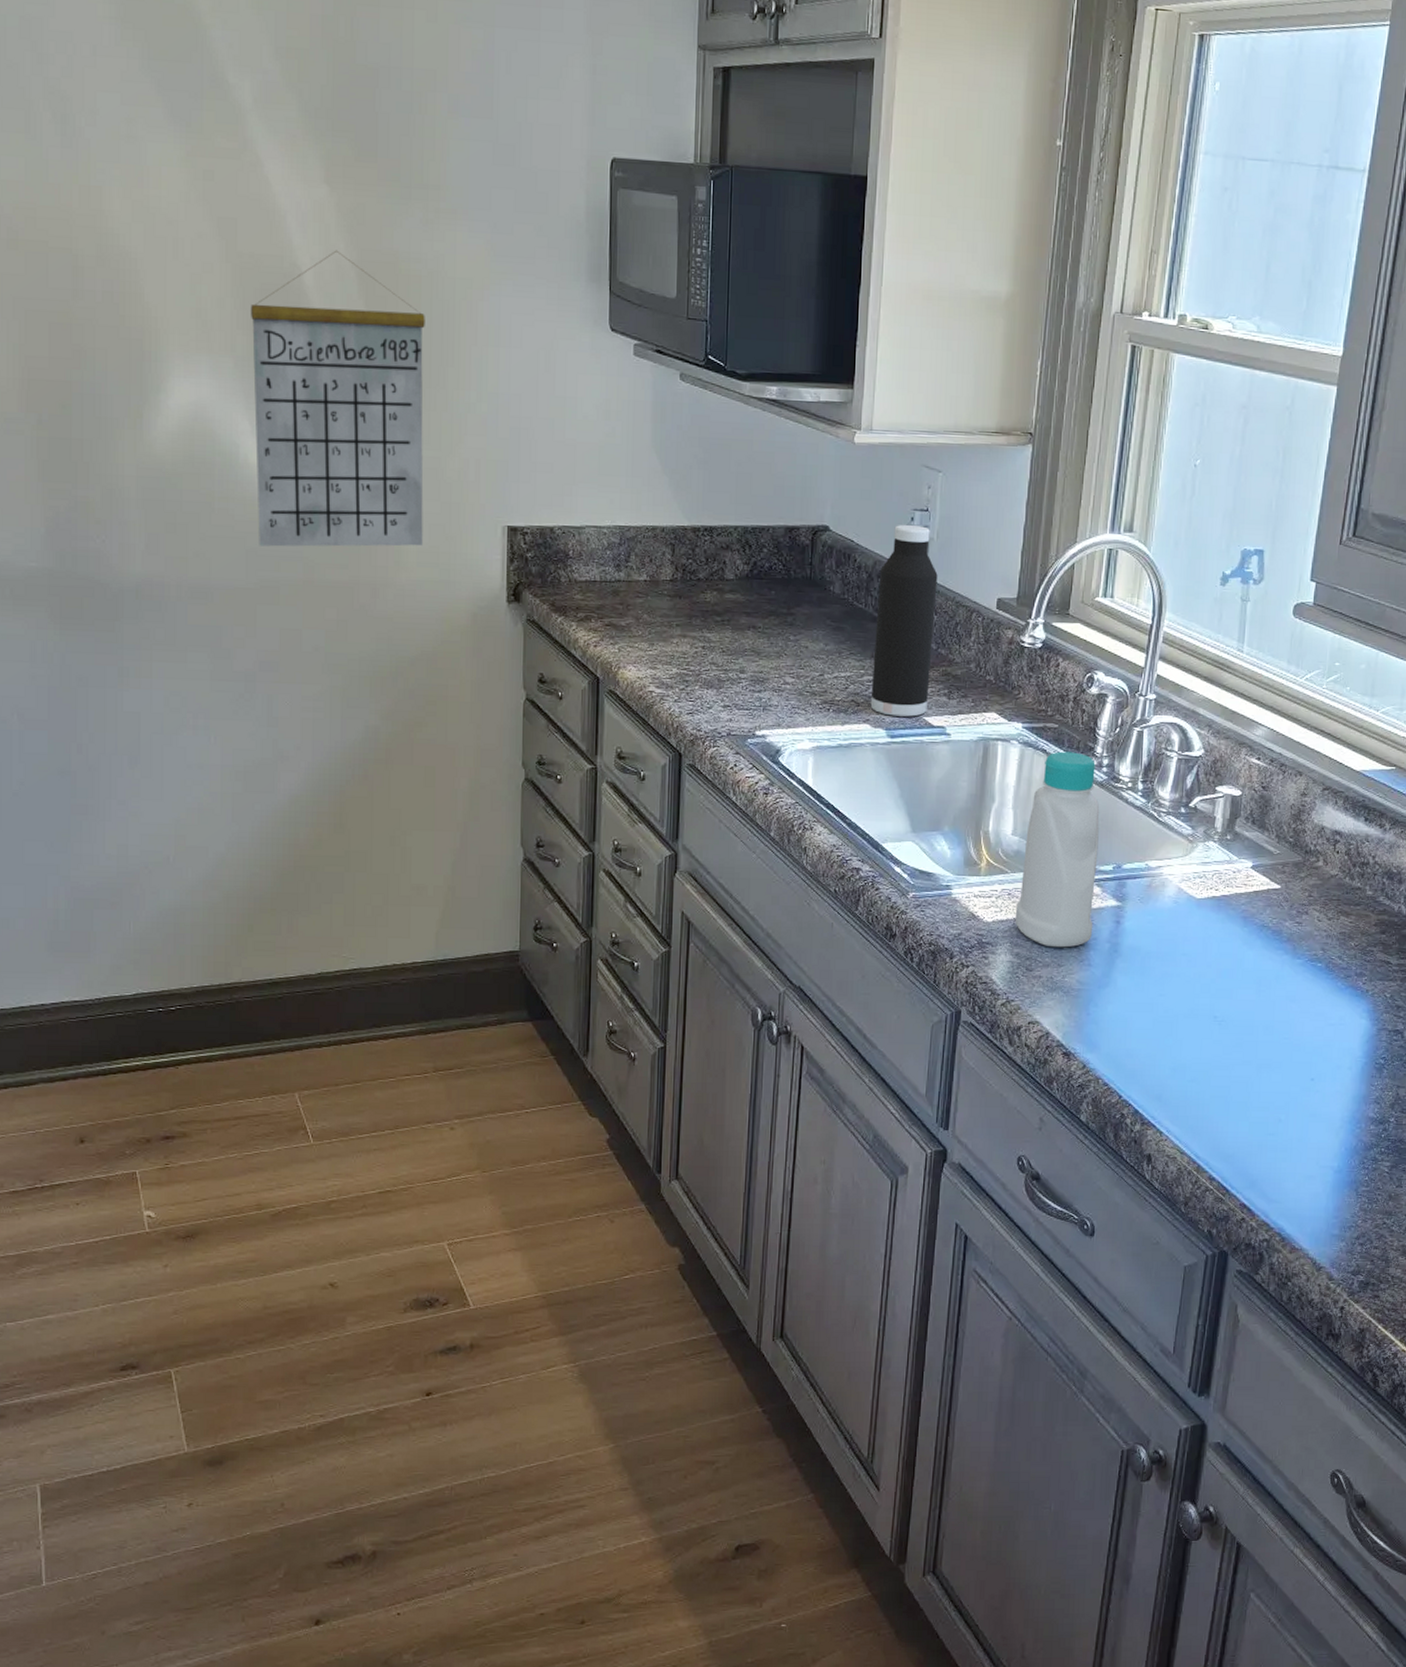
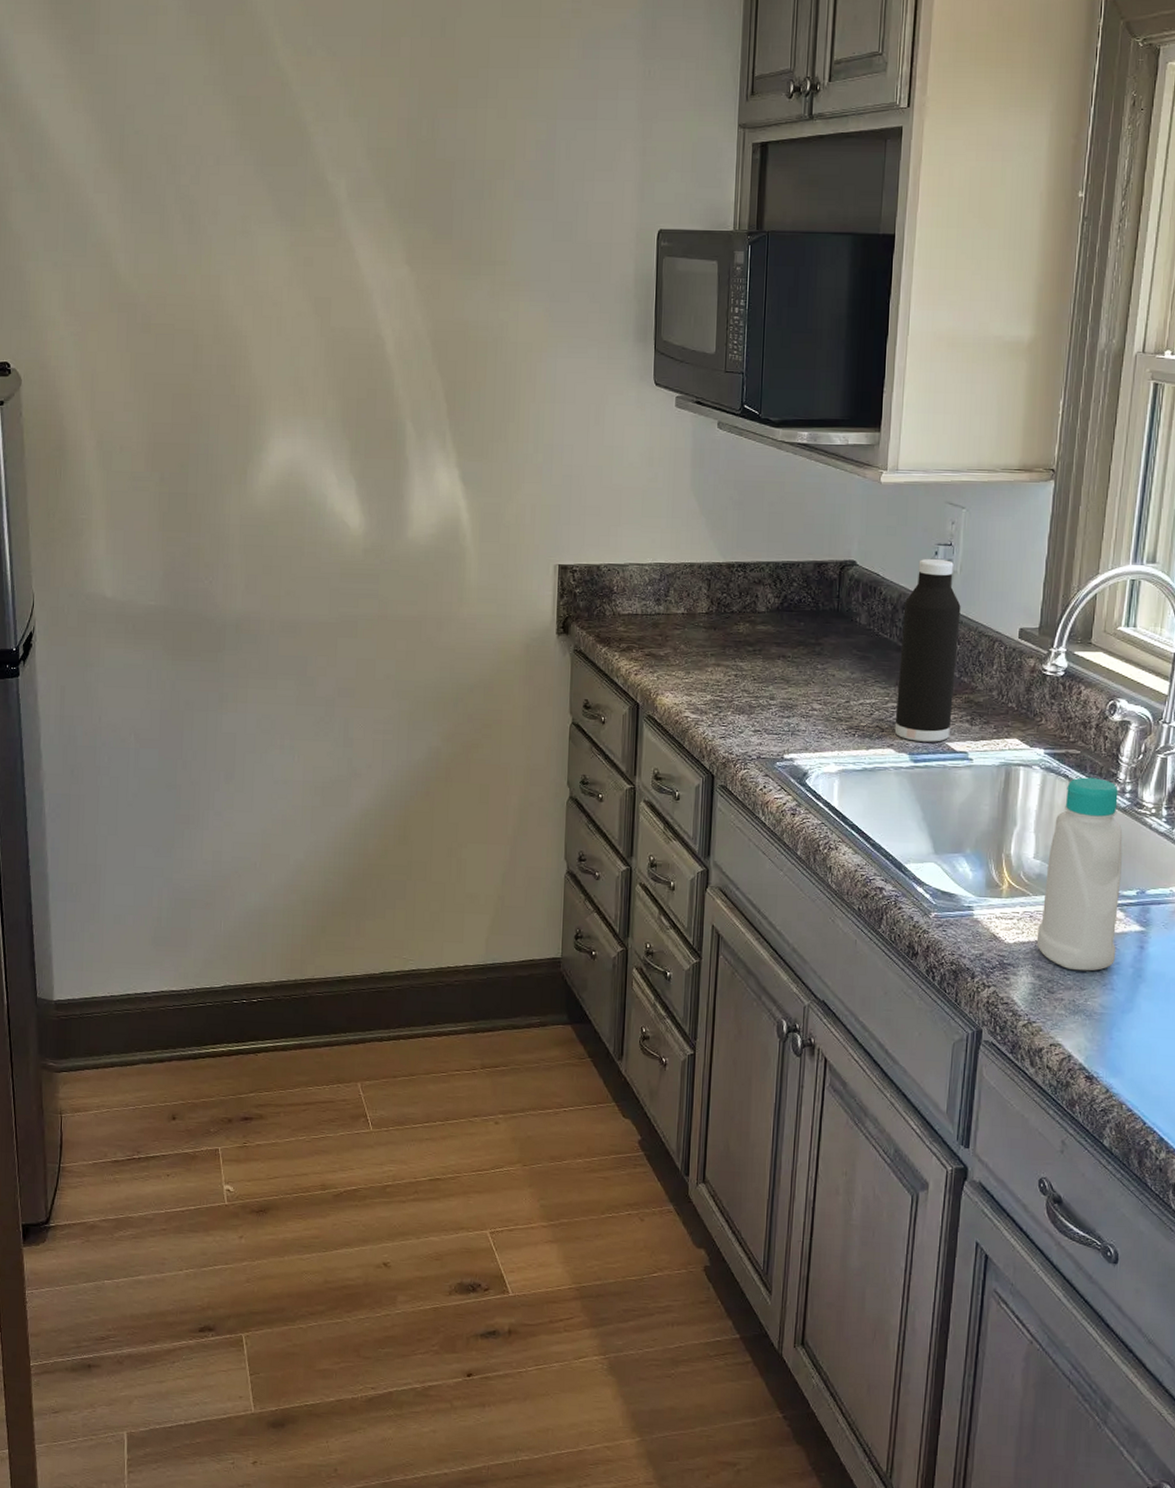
calendar: present [250,250,425,547] -> none [339,322,490,586]

